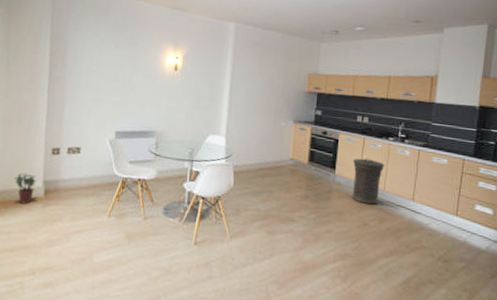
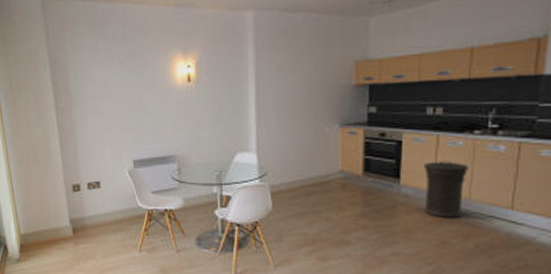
potted plant: present [14,172,37,204] -> none [42,213,63,244]

